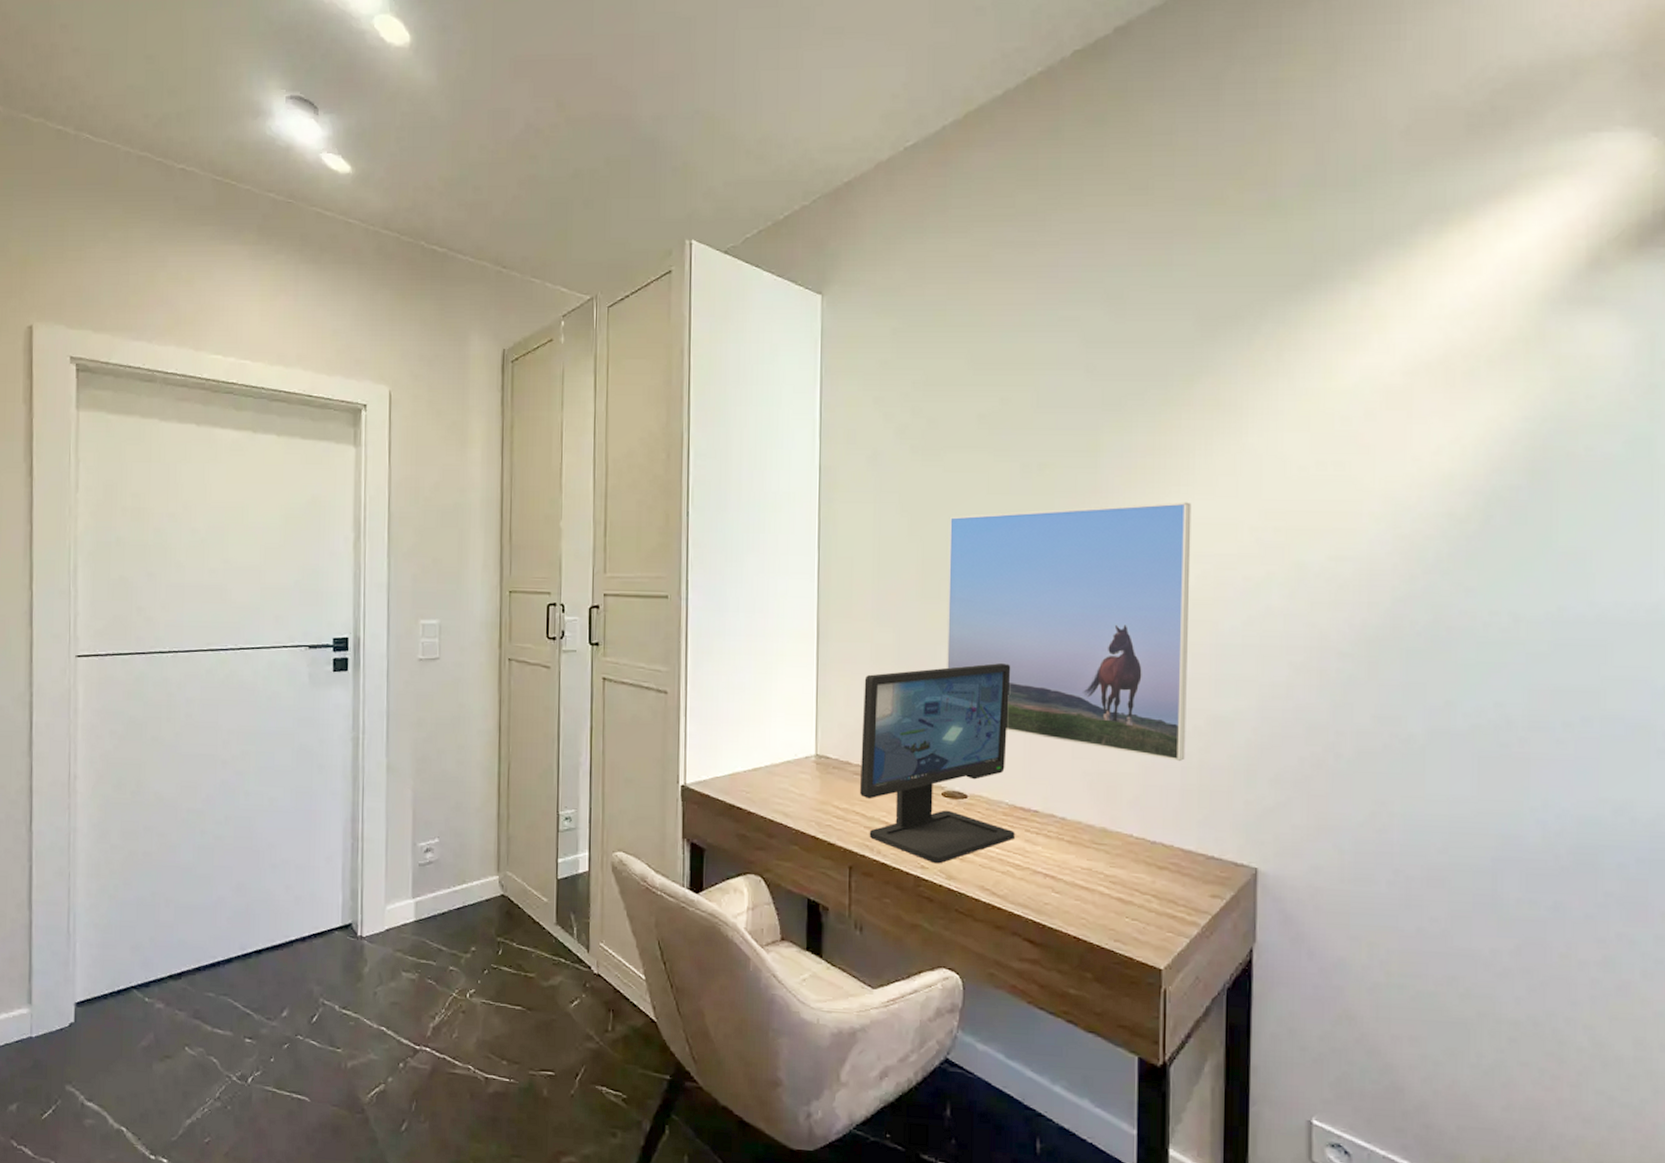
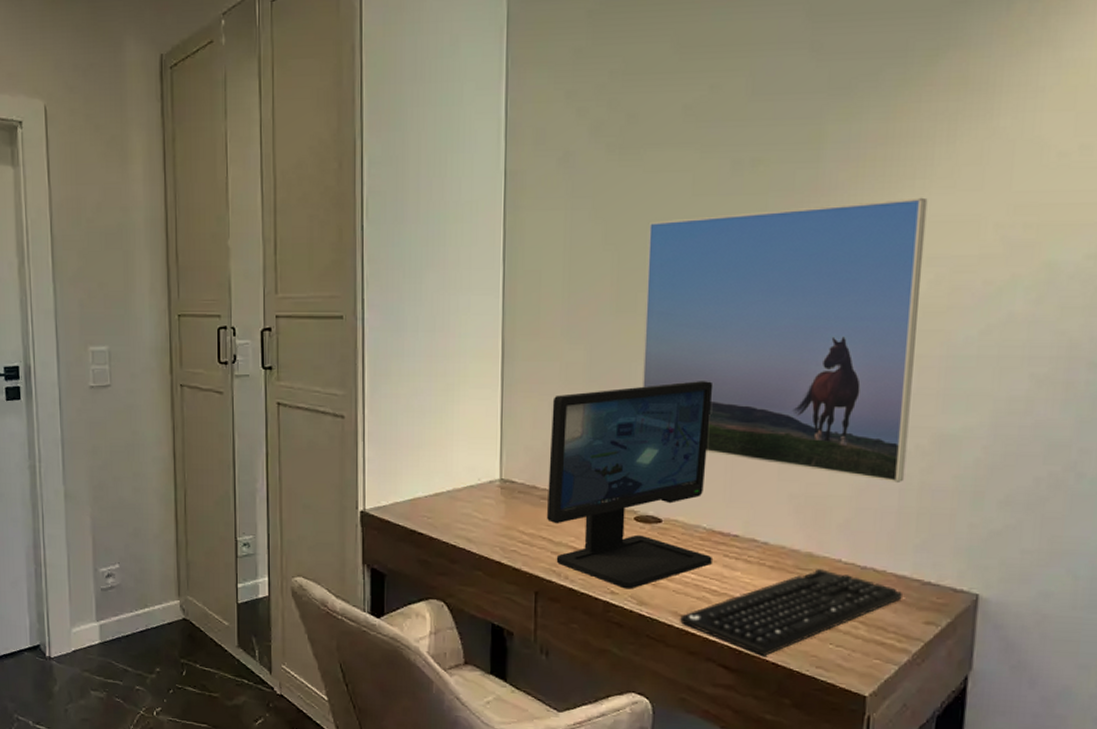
keyboard: none [987,844,1189,930] -> present [680,569,902,656]

